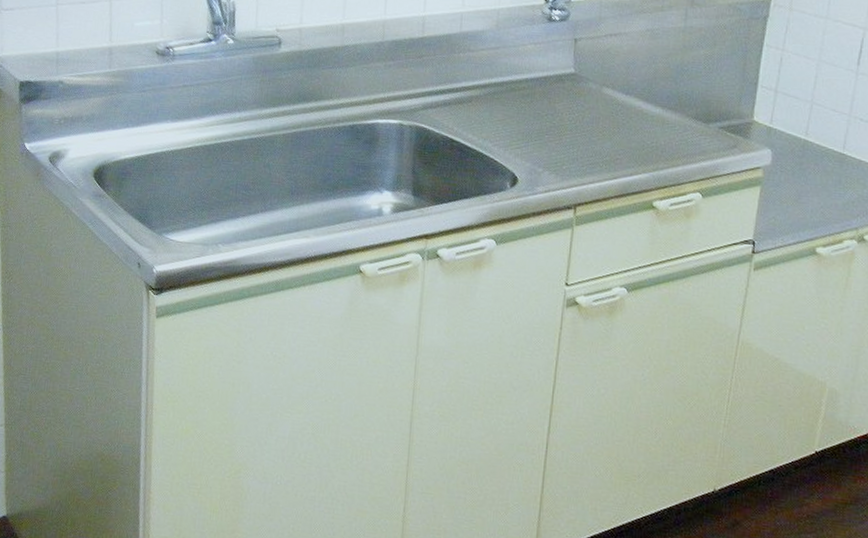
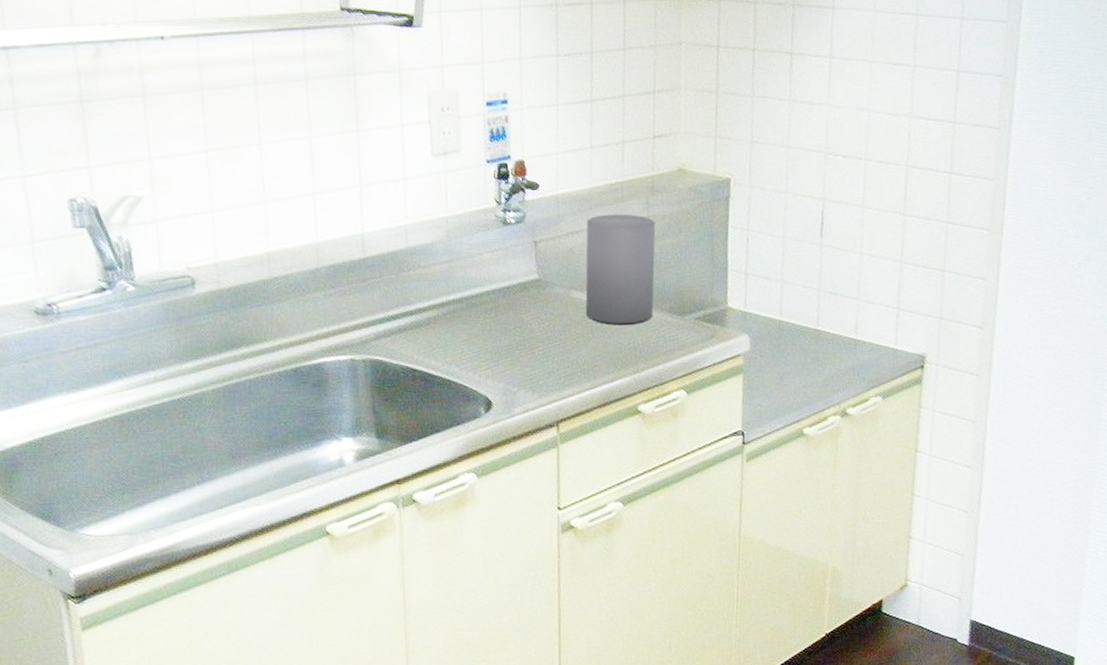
canister: none [615,21,691,126] -> present [585,213,656,325]

